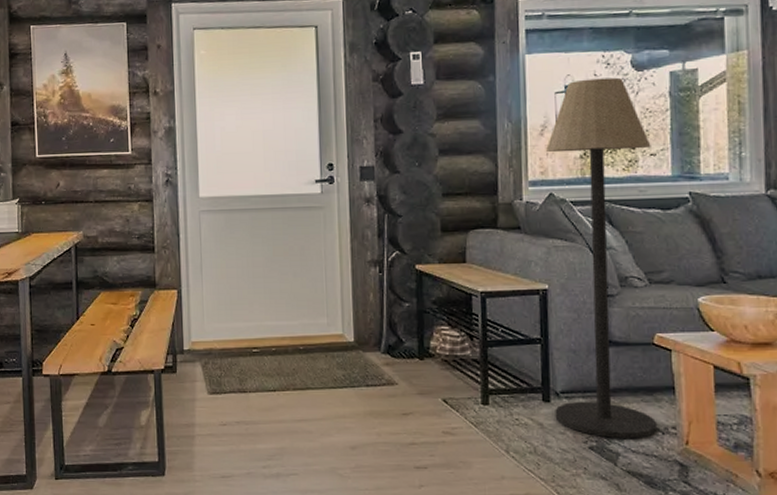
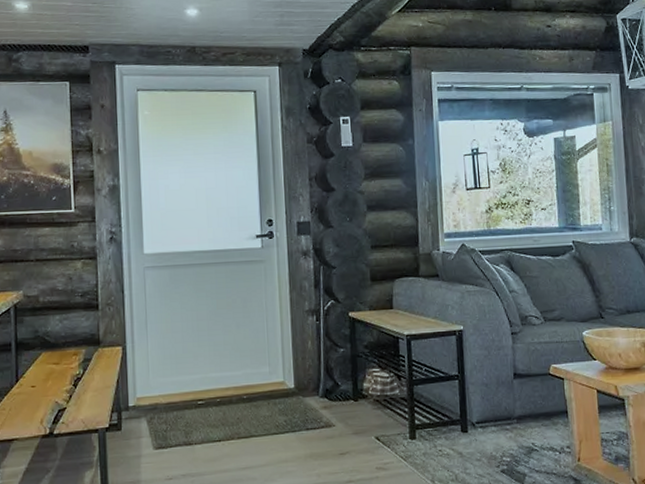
floor lamp: present [545,77,658,438] -> none [457,142,556,461]

